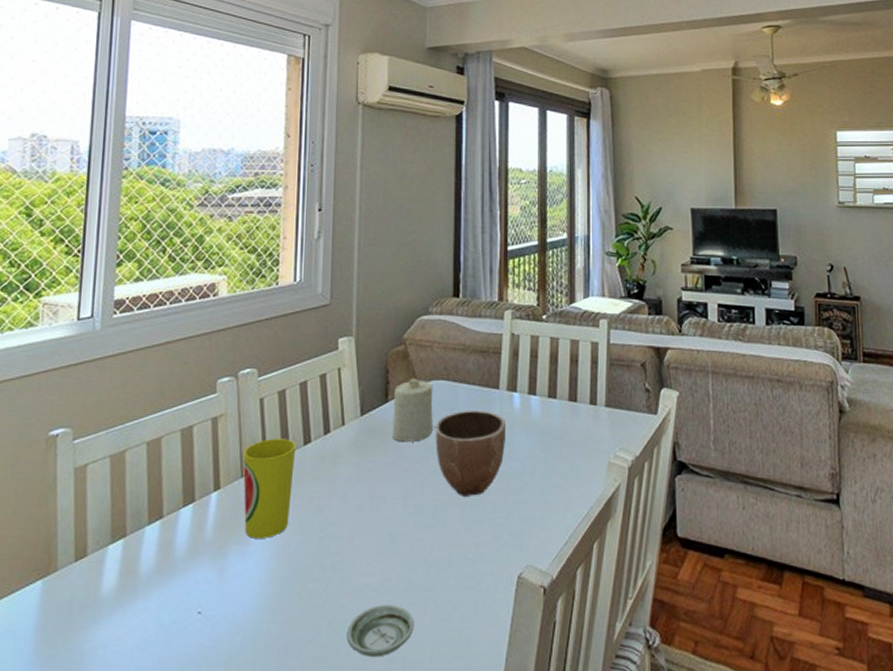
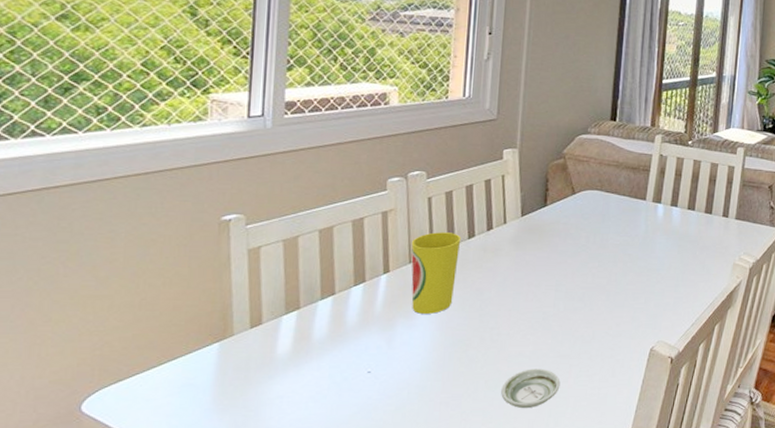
candle: present [392,378,433,442] -> none [549,187,588,240]
decorative bowl: present [435,409,507,496] -> none [587,216,650,286]

